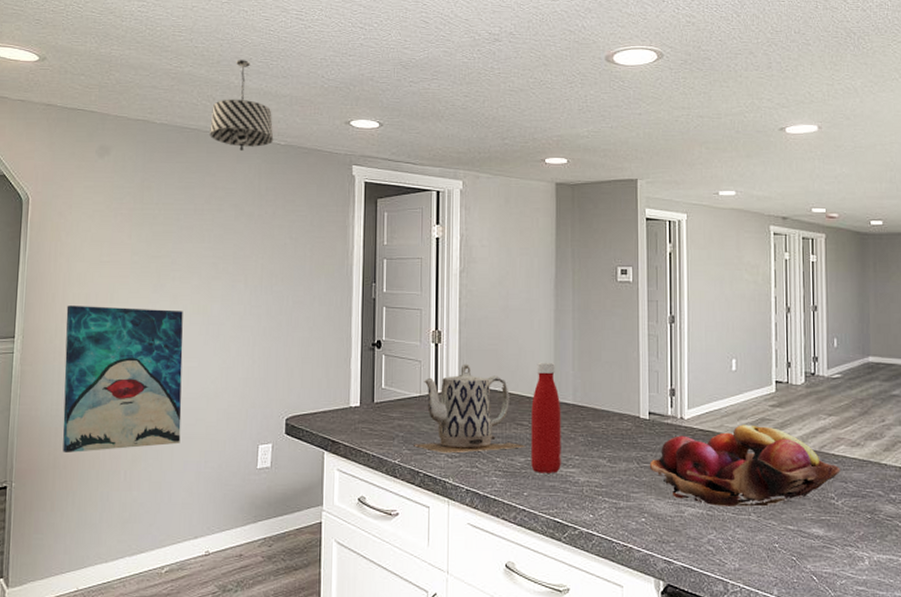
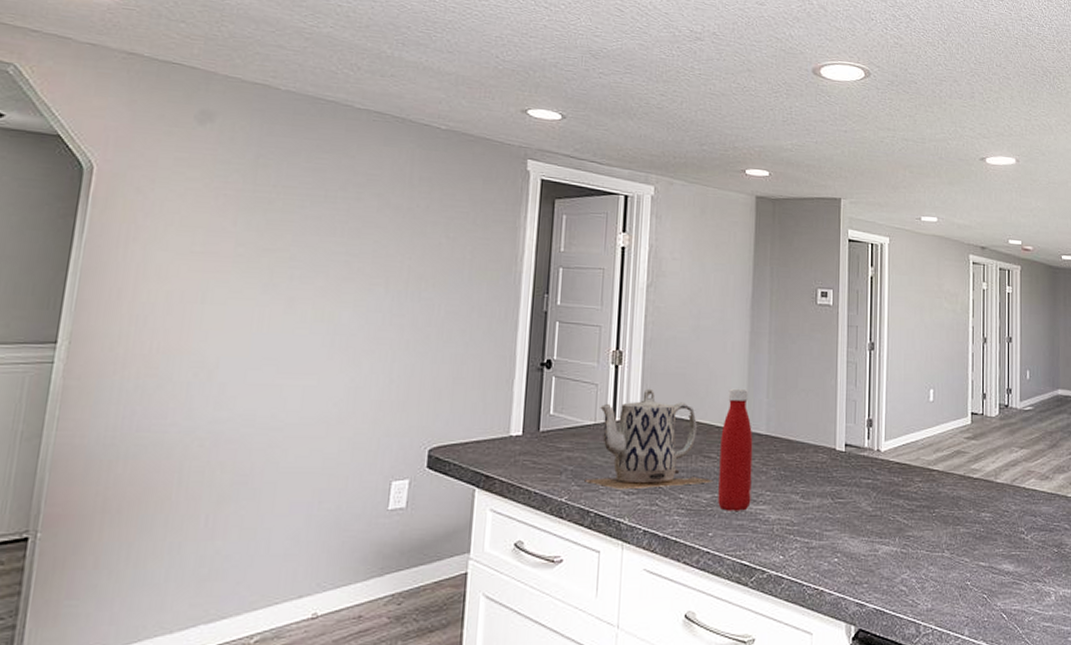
wall art: present [63,305,183,452] -> none [117,305,302,492]
pendant light: present [210,60,274,152] -> none [350,26,433,133]
fruit basket: present [649,424,841,507] -> none [844,457,1030,544]

